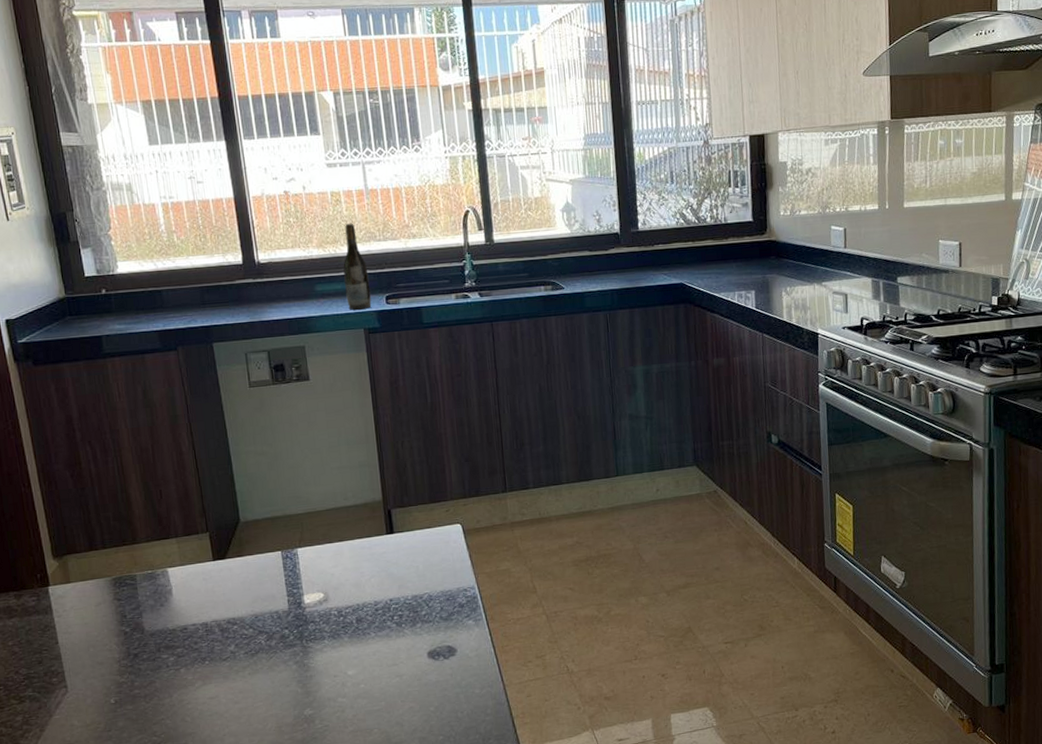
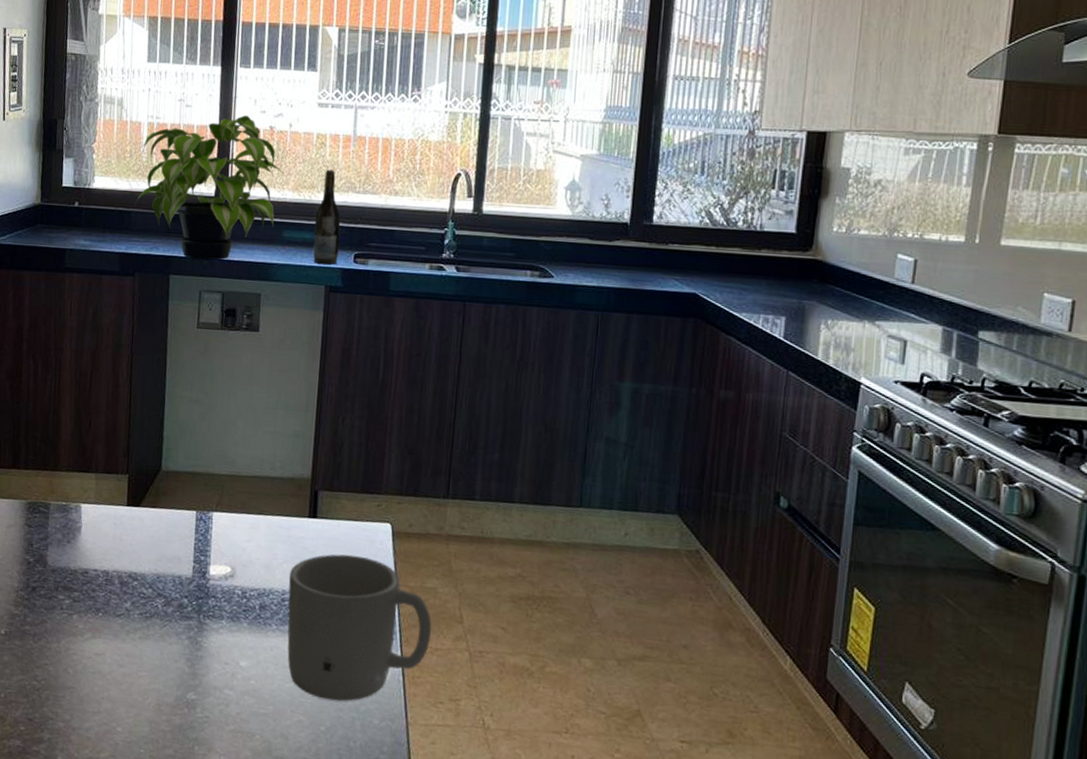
plant: none [161,184,306,325] -> present [134,115,284,260]
mug: none [378,557,512,685] -> present [287,554,432,701]

